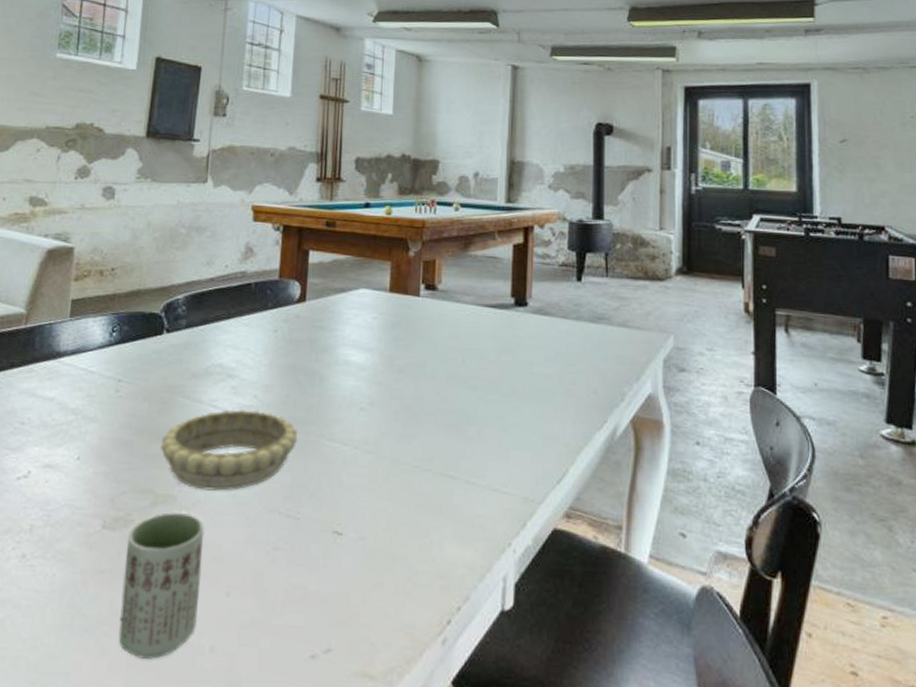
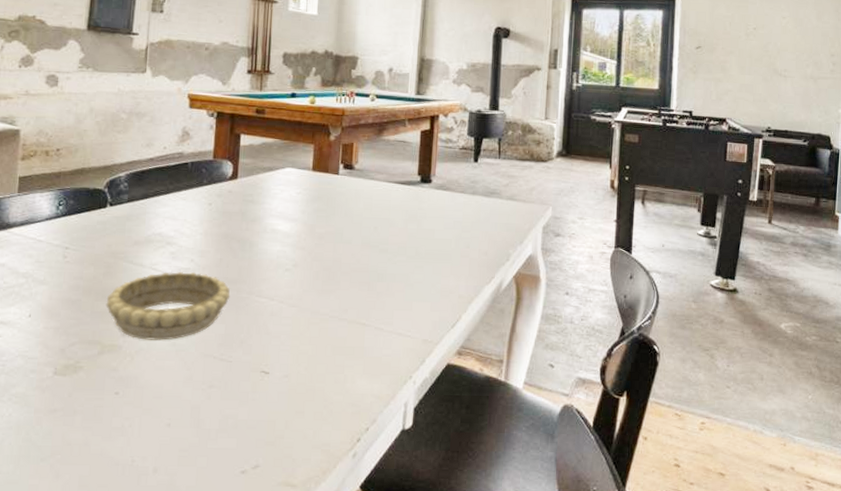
cup: present [118,512,205,659] -> none [71,360,147,480]

